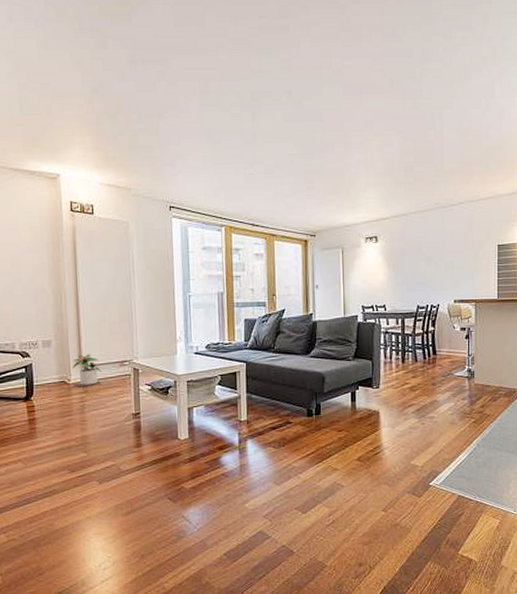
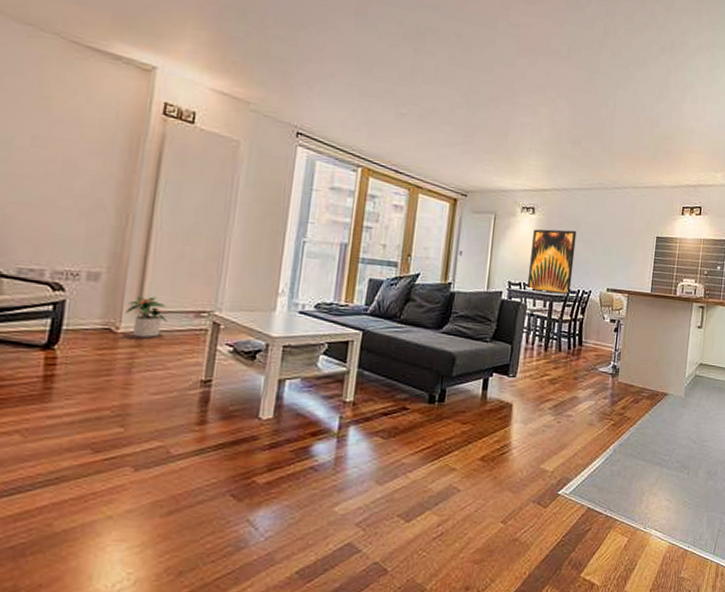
wall art: none [378,252,420,312] -> present [526,229,577,295]

